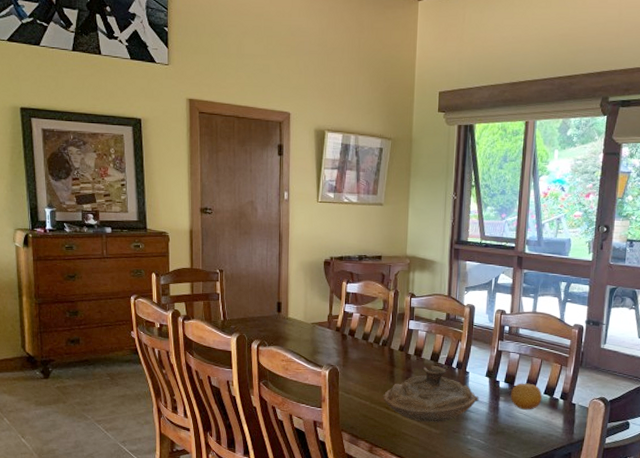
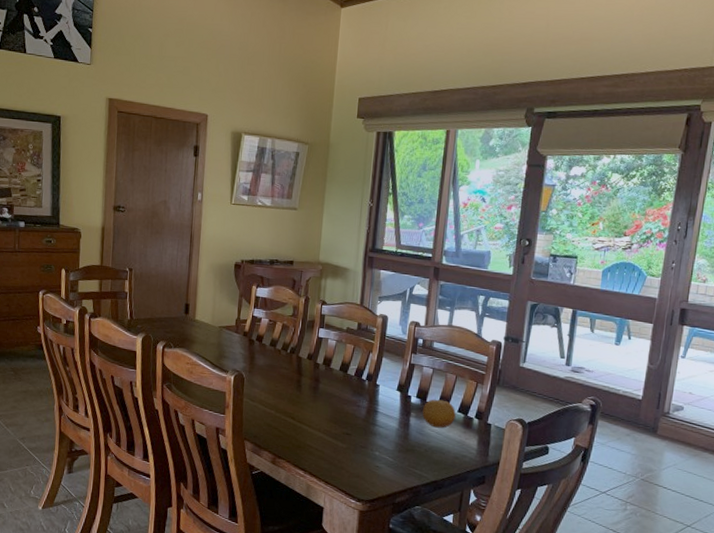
decorative bowl: present [383,366,479,423] -> none [289,377,389,437]

